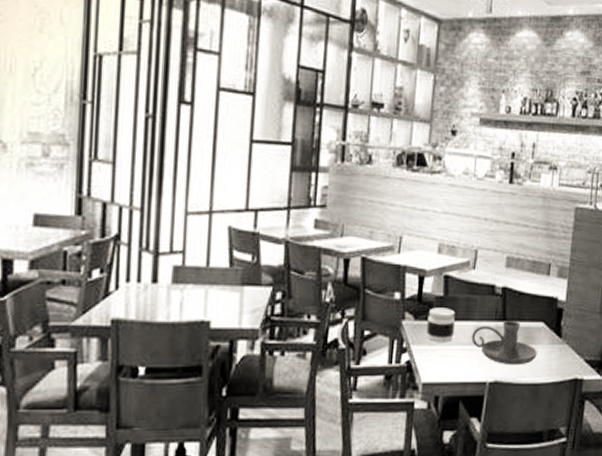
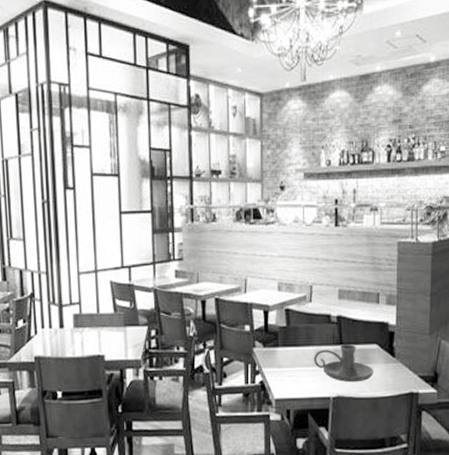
jar: present [426,307,456,342] -> none [274,336,299,365]

